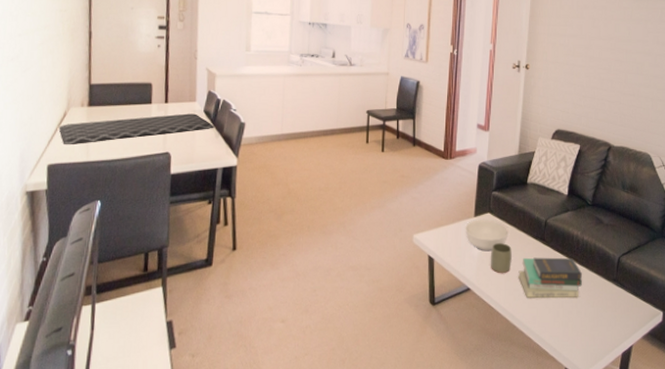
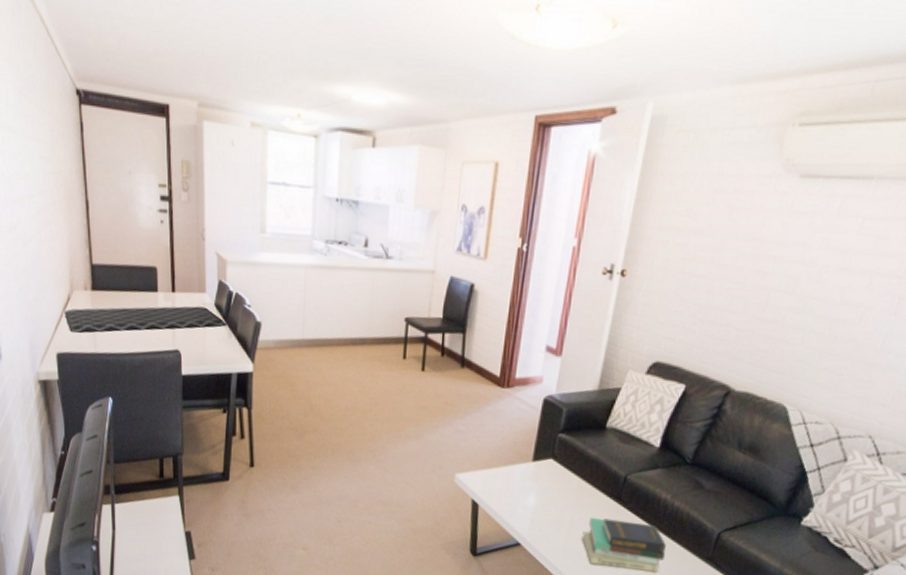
bowl: present [465,220,509,252] -> none [519,465,575,505]
mug: present [491,243,512,273] -> none [548,496,577,532]

